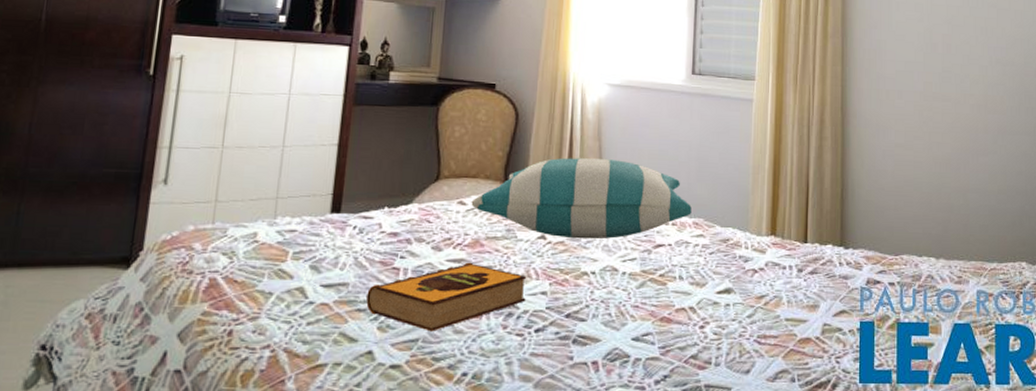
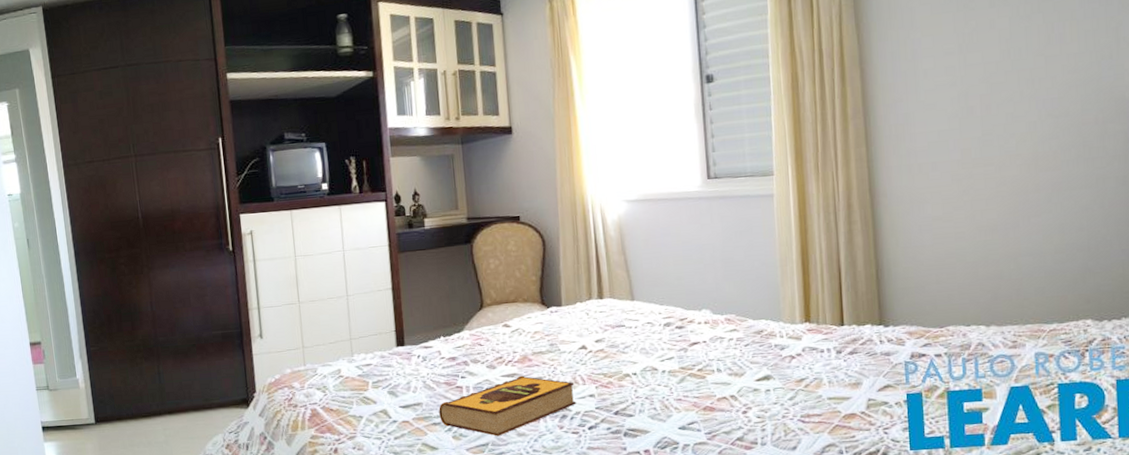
pillow: present [471,158,692,239] -> none [514,270,722,346]

